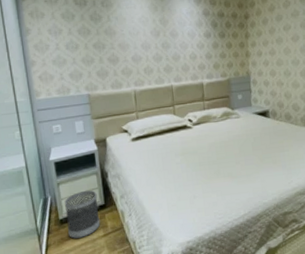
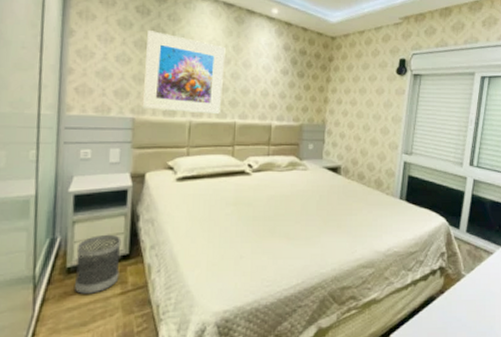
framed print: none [87,18,158,85] -> present [142,30,226,115]

